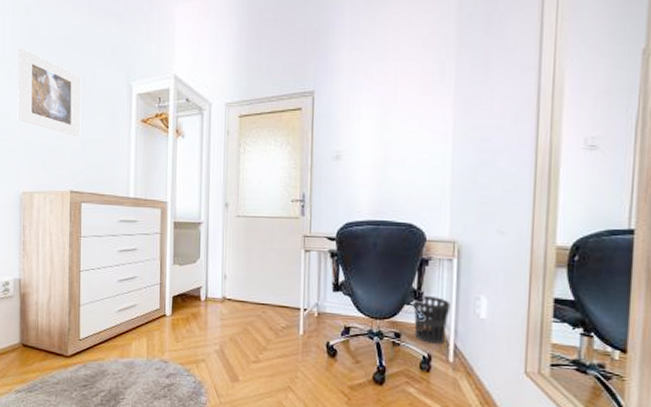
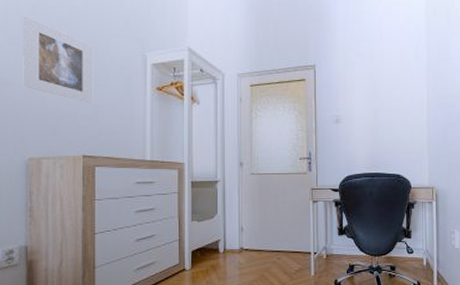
wastebasket: present [412,294,451,345] -> none [403,232,433,274]

